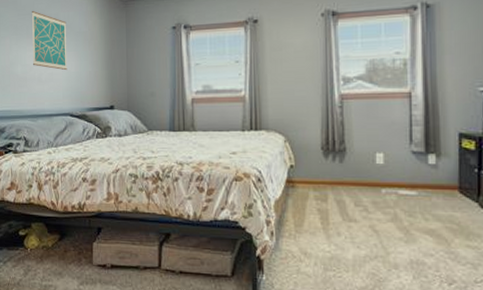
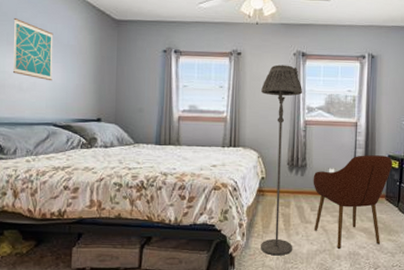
floor lamp: none [284,28,335,261] -> present [261,64,302,256]
armchair: none [355,134,467,255] -> present [313,155,393,249]

